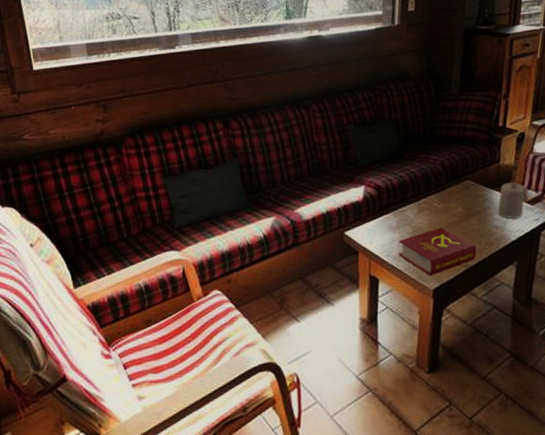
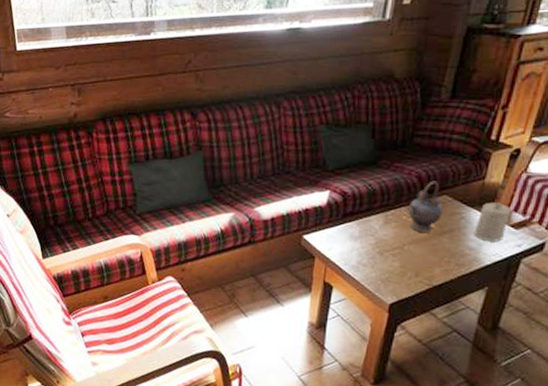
book: present [398,227,477,275] -> none [356,241,444,290]
teapot: none [437,167,468,217] -> present [408,181,443,233]

